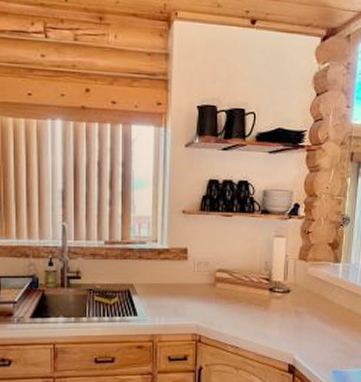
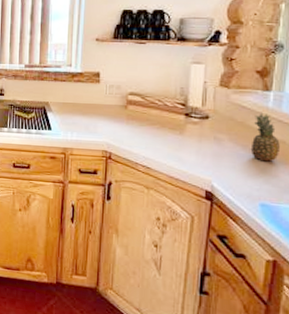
fruit: none [325,284,347,330] -> present [250,113,280,162]

